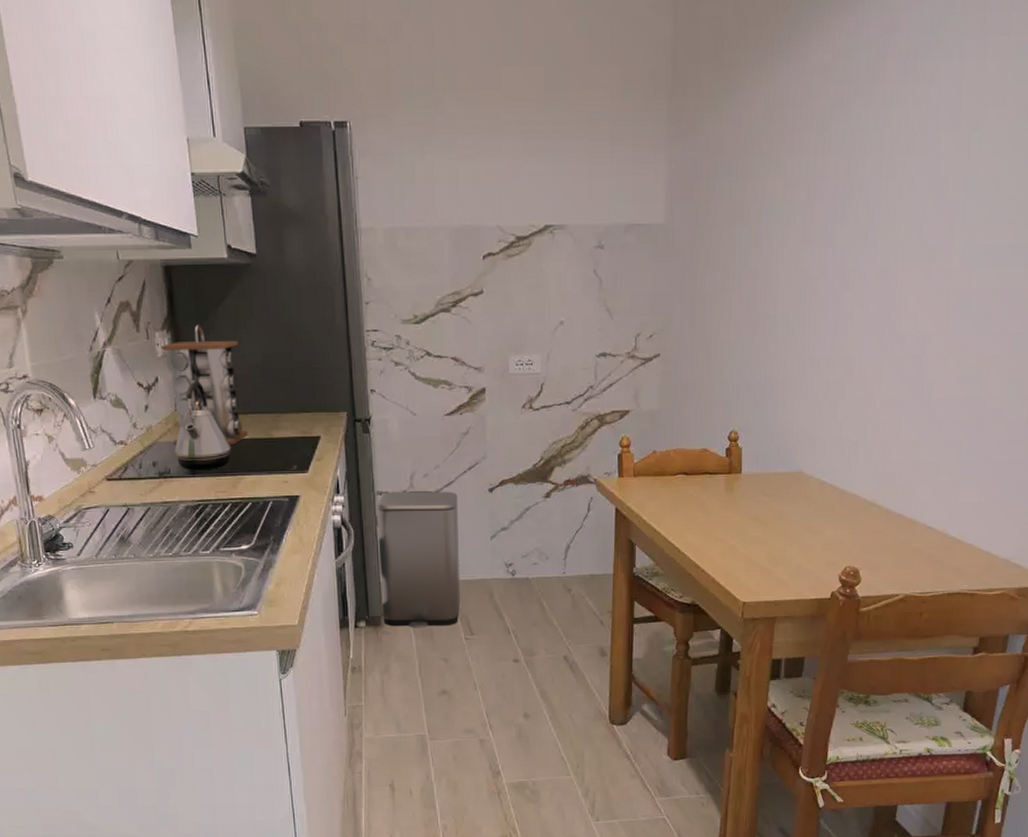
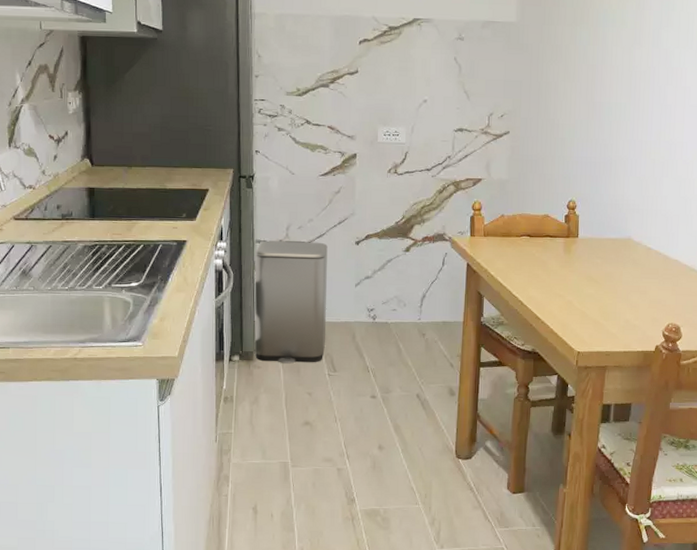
spice rack: present [160,324,248,445] -> none [72,87,145,193]
kettle: present [174,379,231,471] -> none [77,135,128,215]

